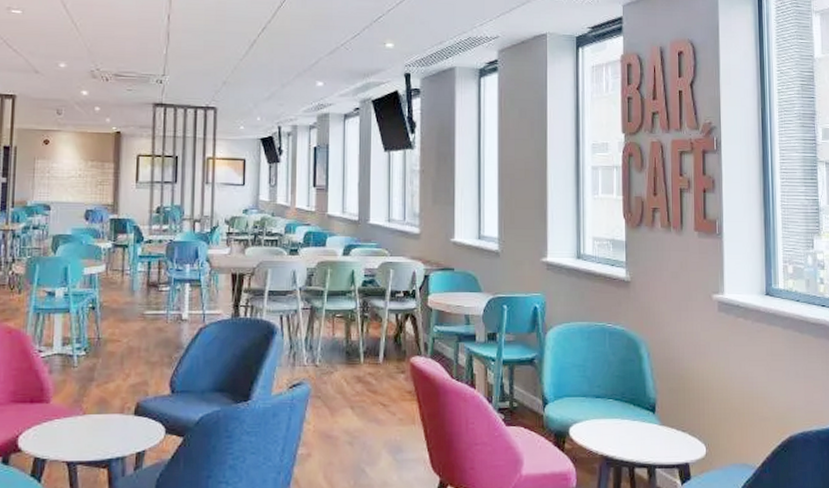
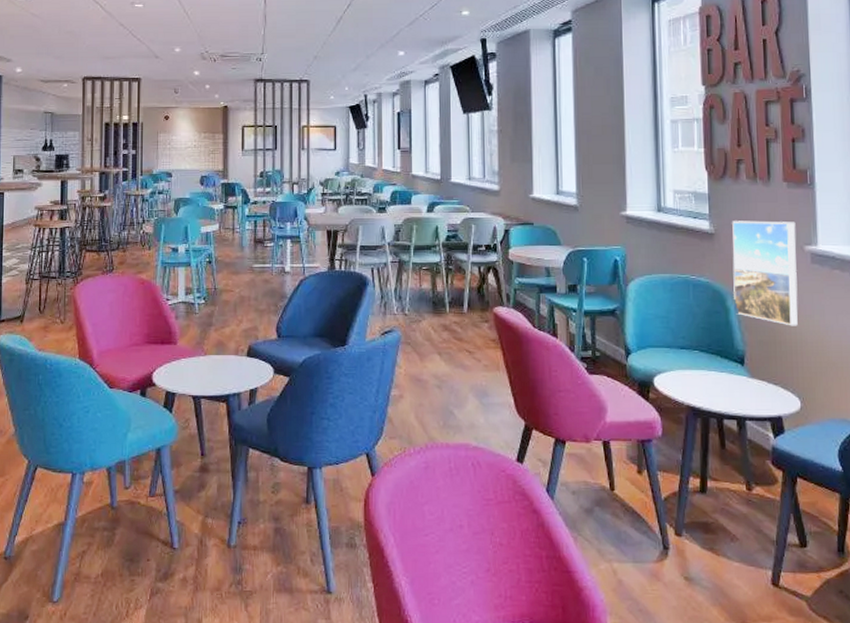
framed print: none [647,269,706,374] -> present [732,220,798,326]

